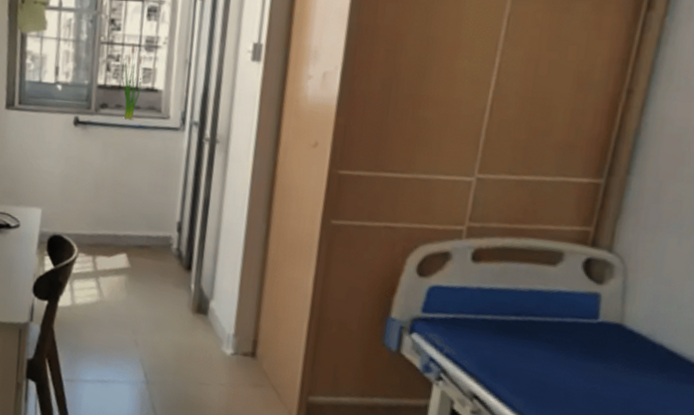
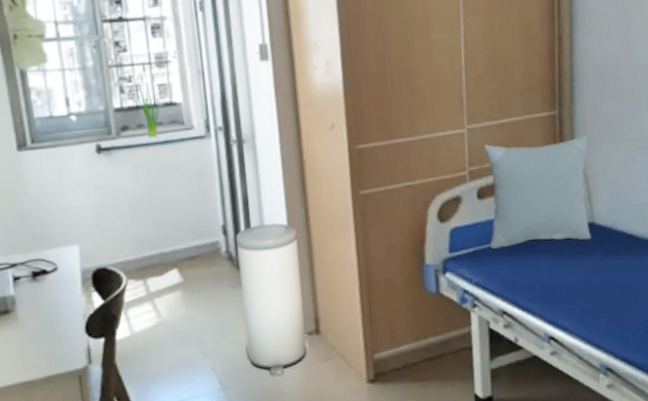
pedal bin: none [177,230,253,386] -> present [236,223,307,375]
pillow: none [474,200,640,344] -> present [483,136,591,249]

